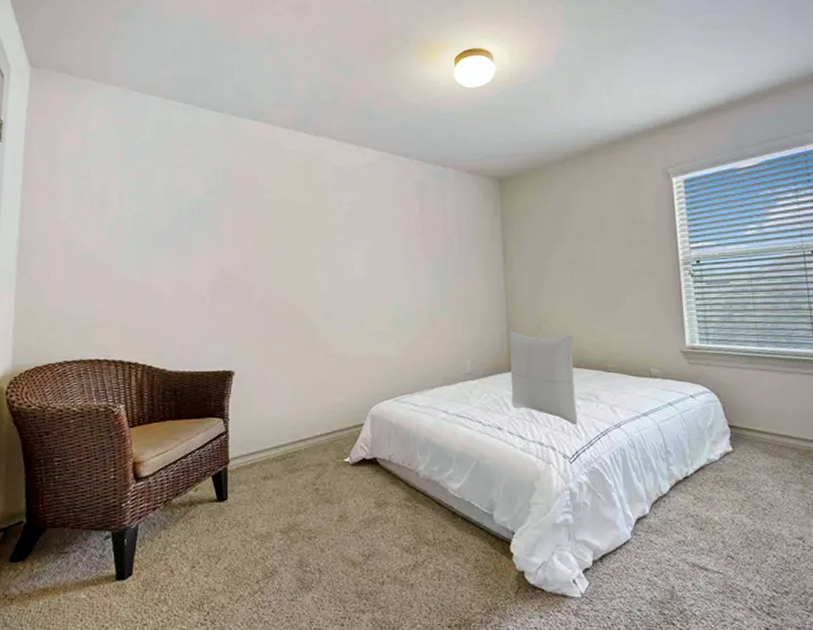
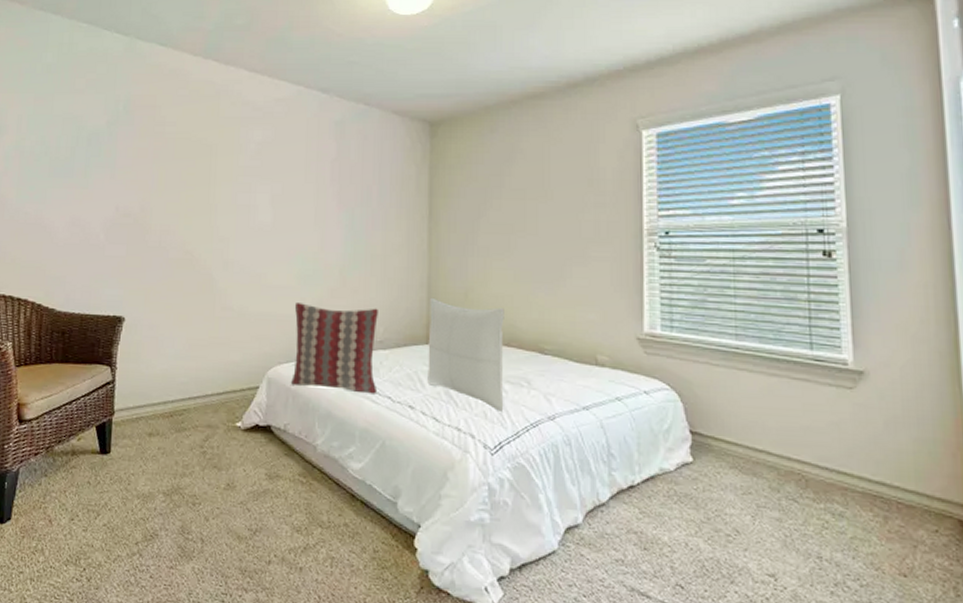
pillow: none [391,344,468,421] -> present [290,303,378,394]

